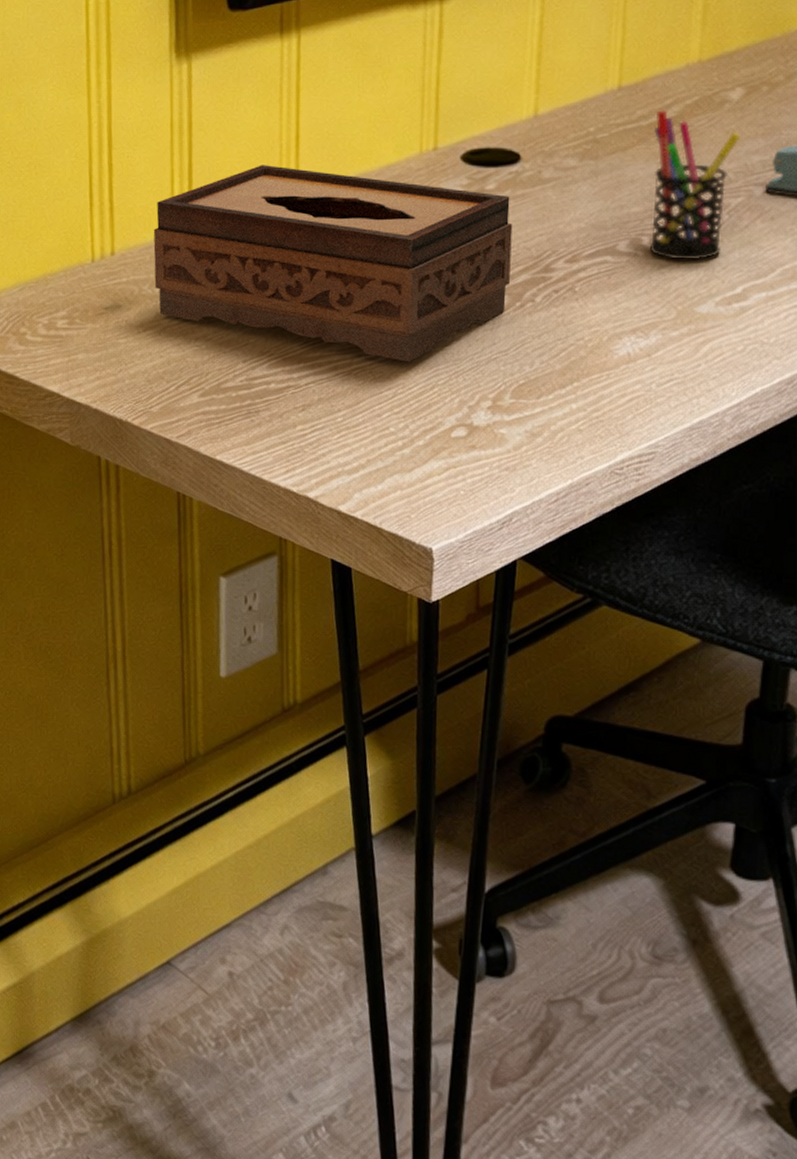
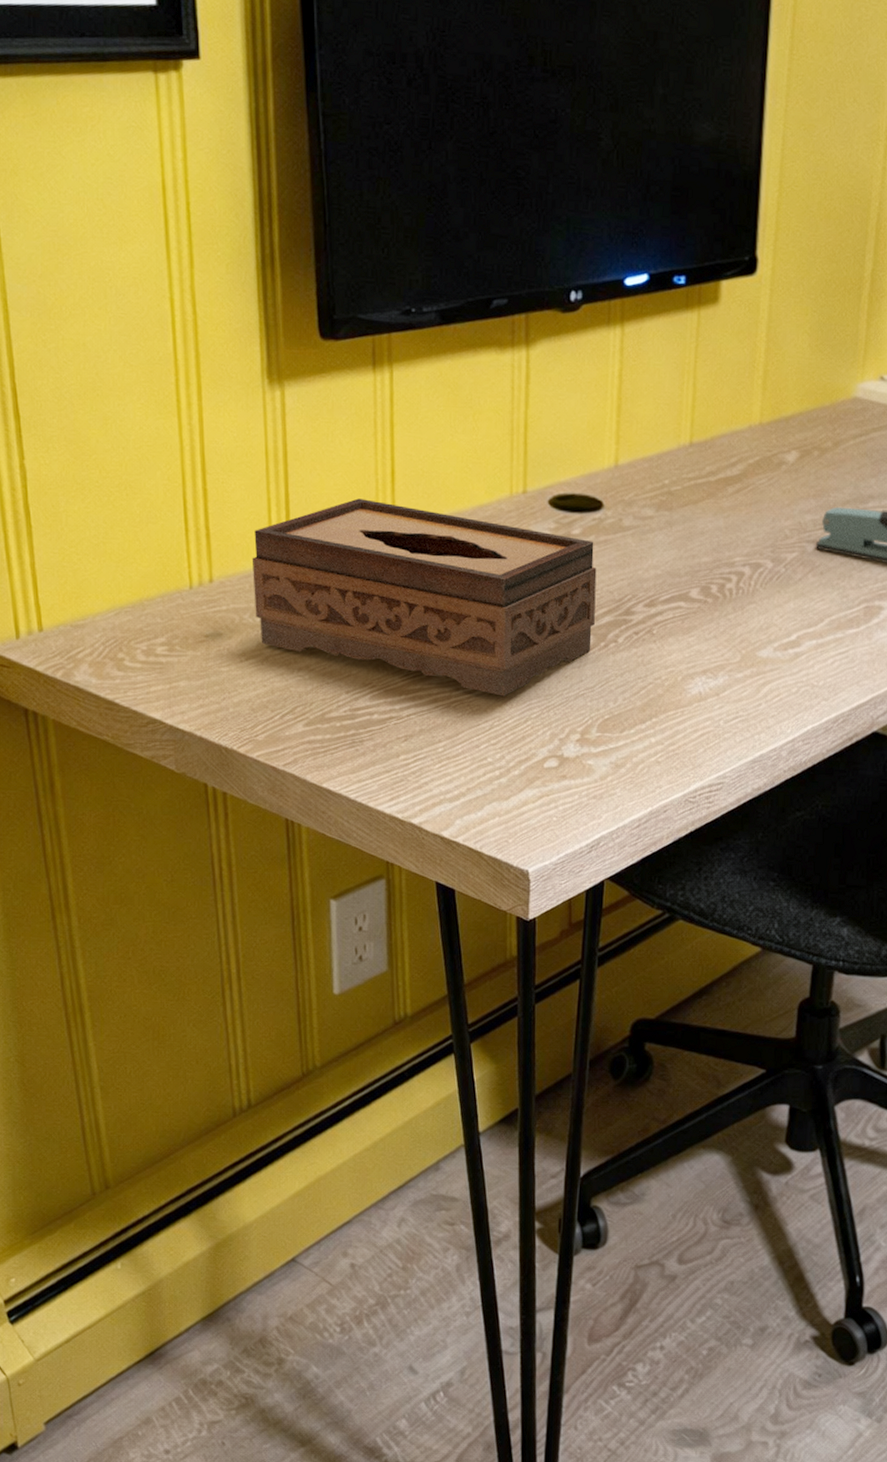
pen holder: present [649,110,741,259] -> none [717,467,796,608]

